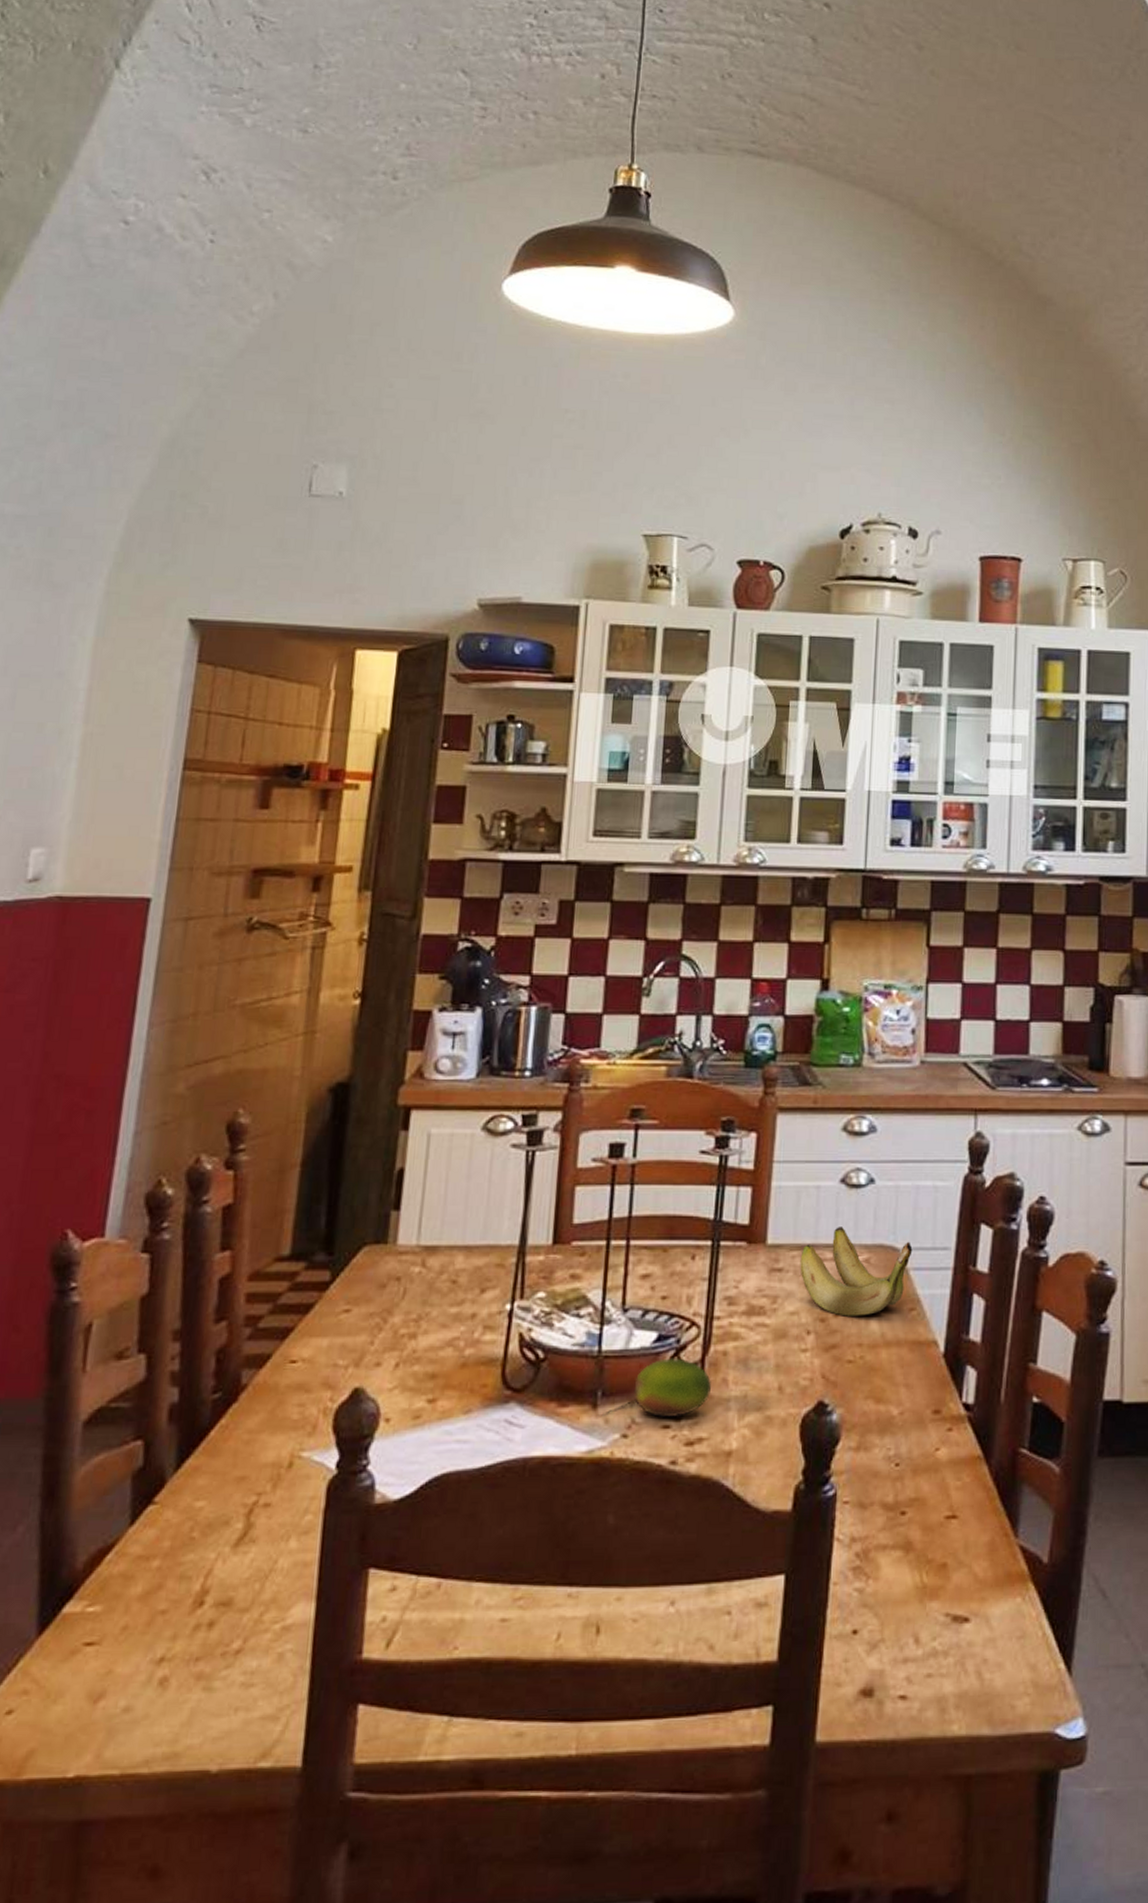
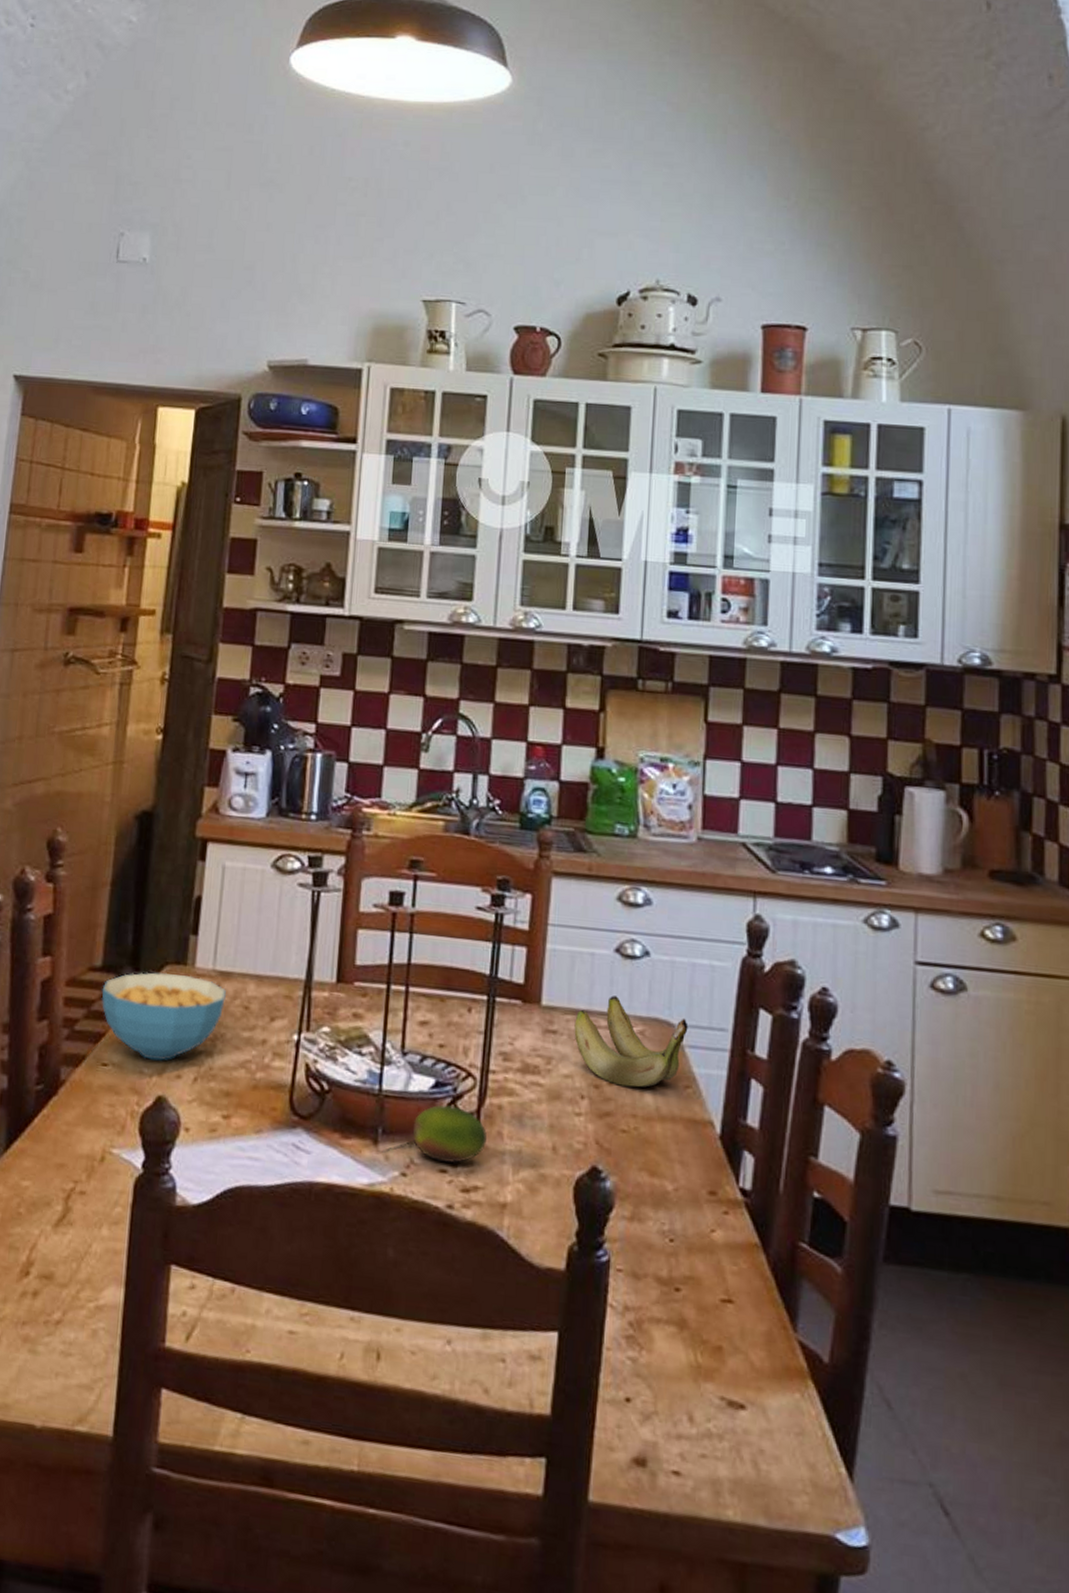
cereal bowl: none [289,1254,433,1350] -> present [101,972,227,1061]

